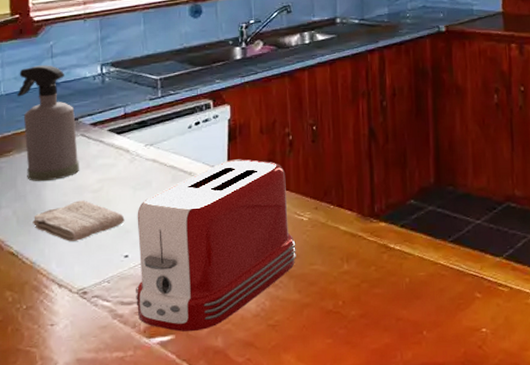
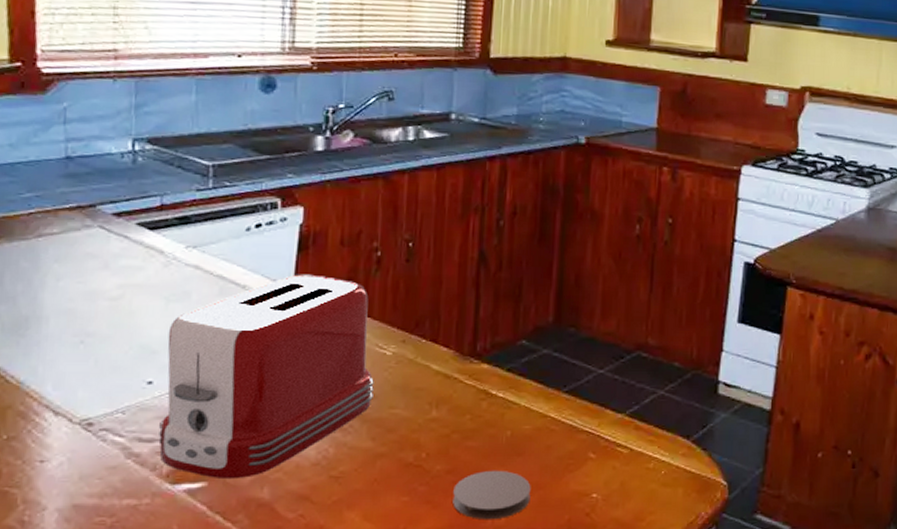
spray bottle: present [17,65,80,182] -> none [12,131,95,282]
washcloth: present [32,200,125,242] -> none [22,309,152,359]
coaster: none [367,312,431,356] -> present [453,470,531,520]

